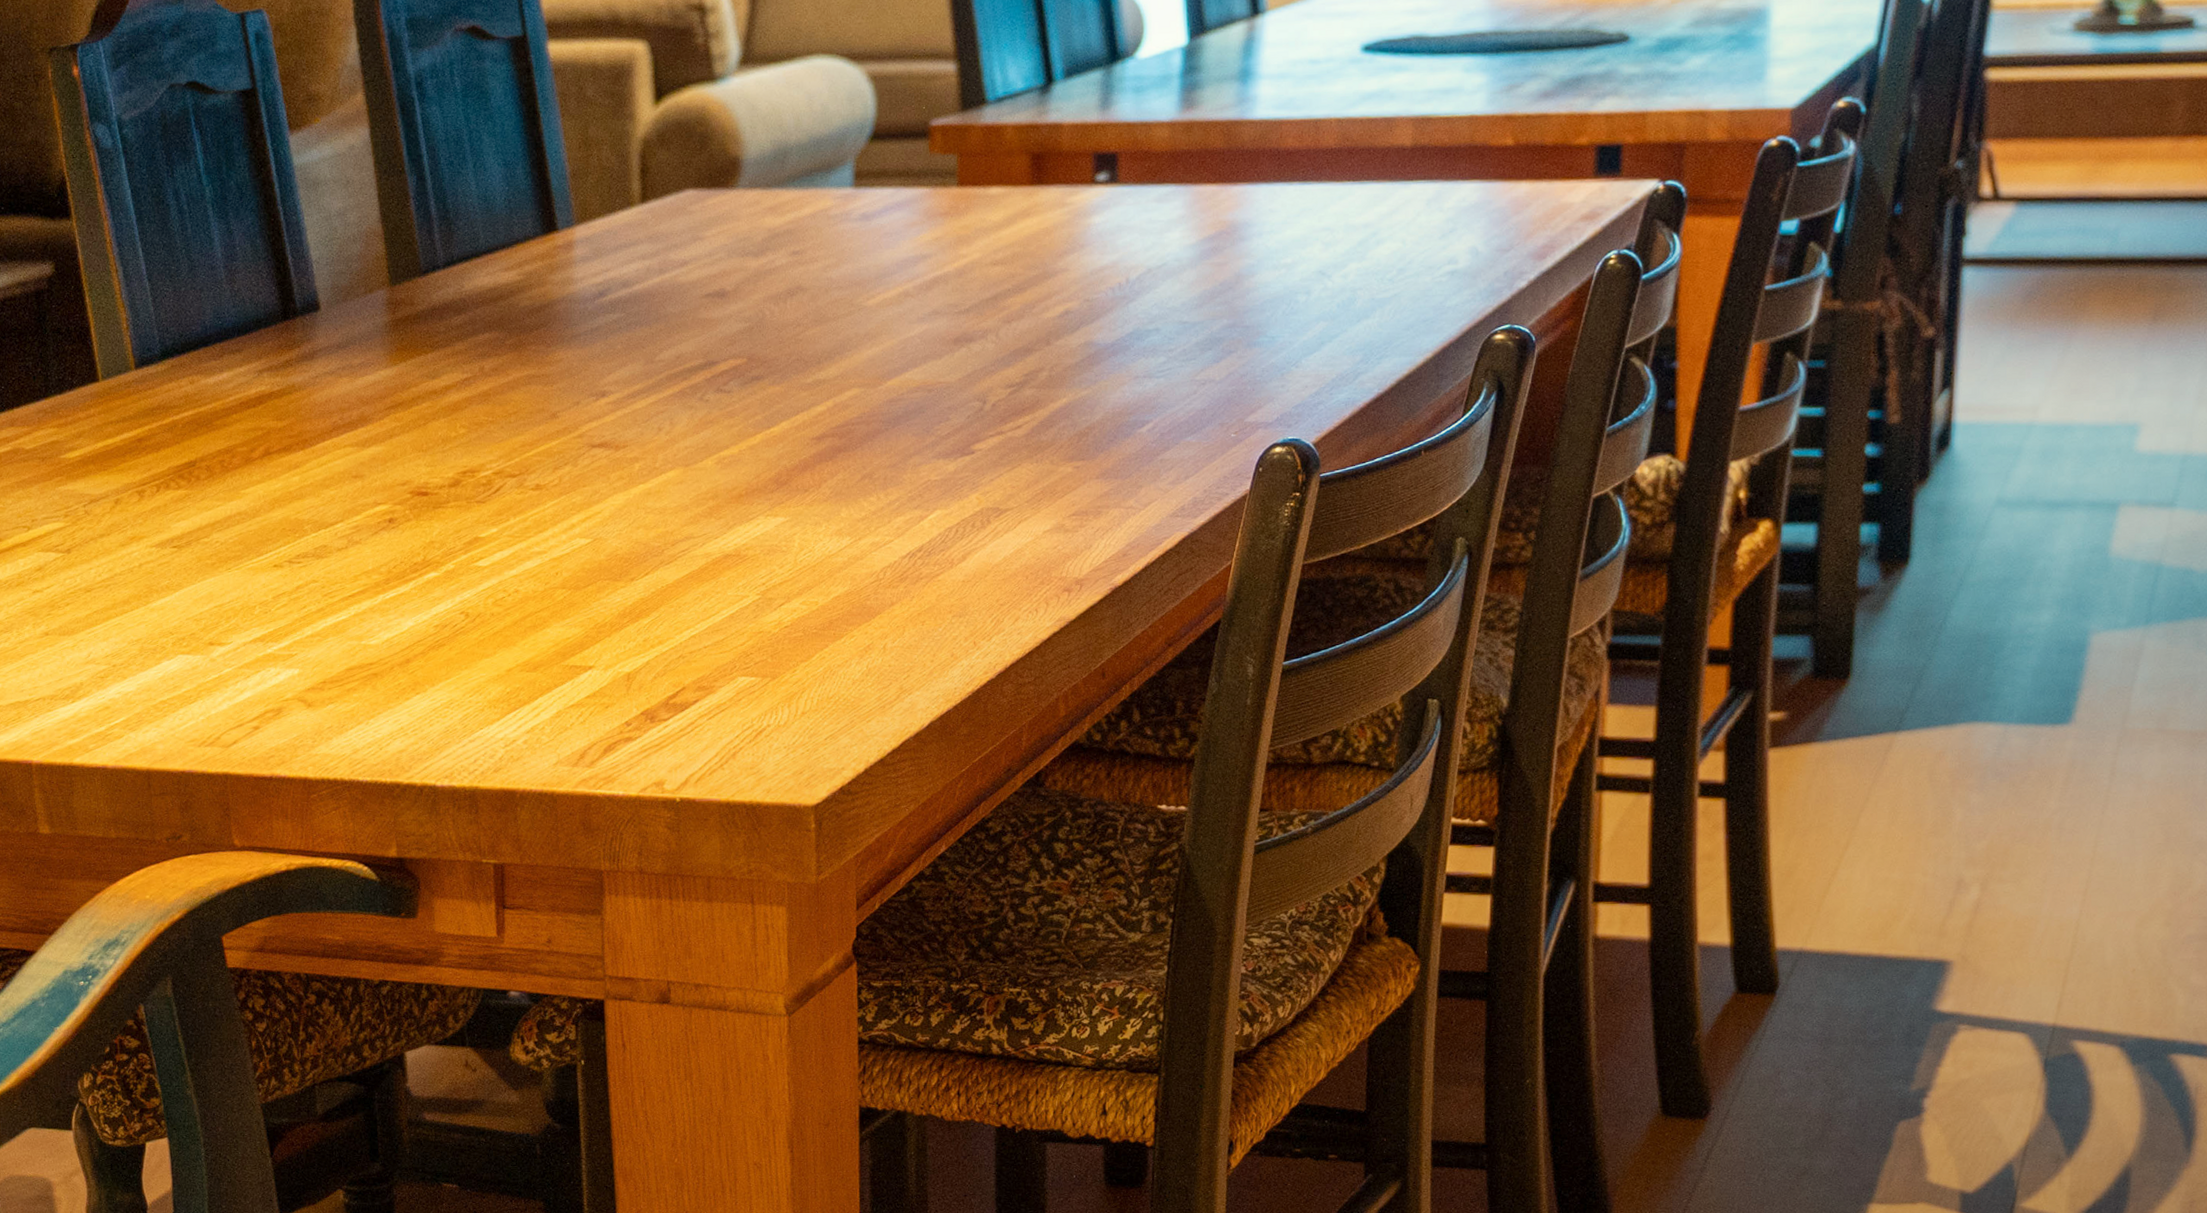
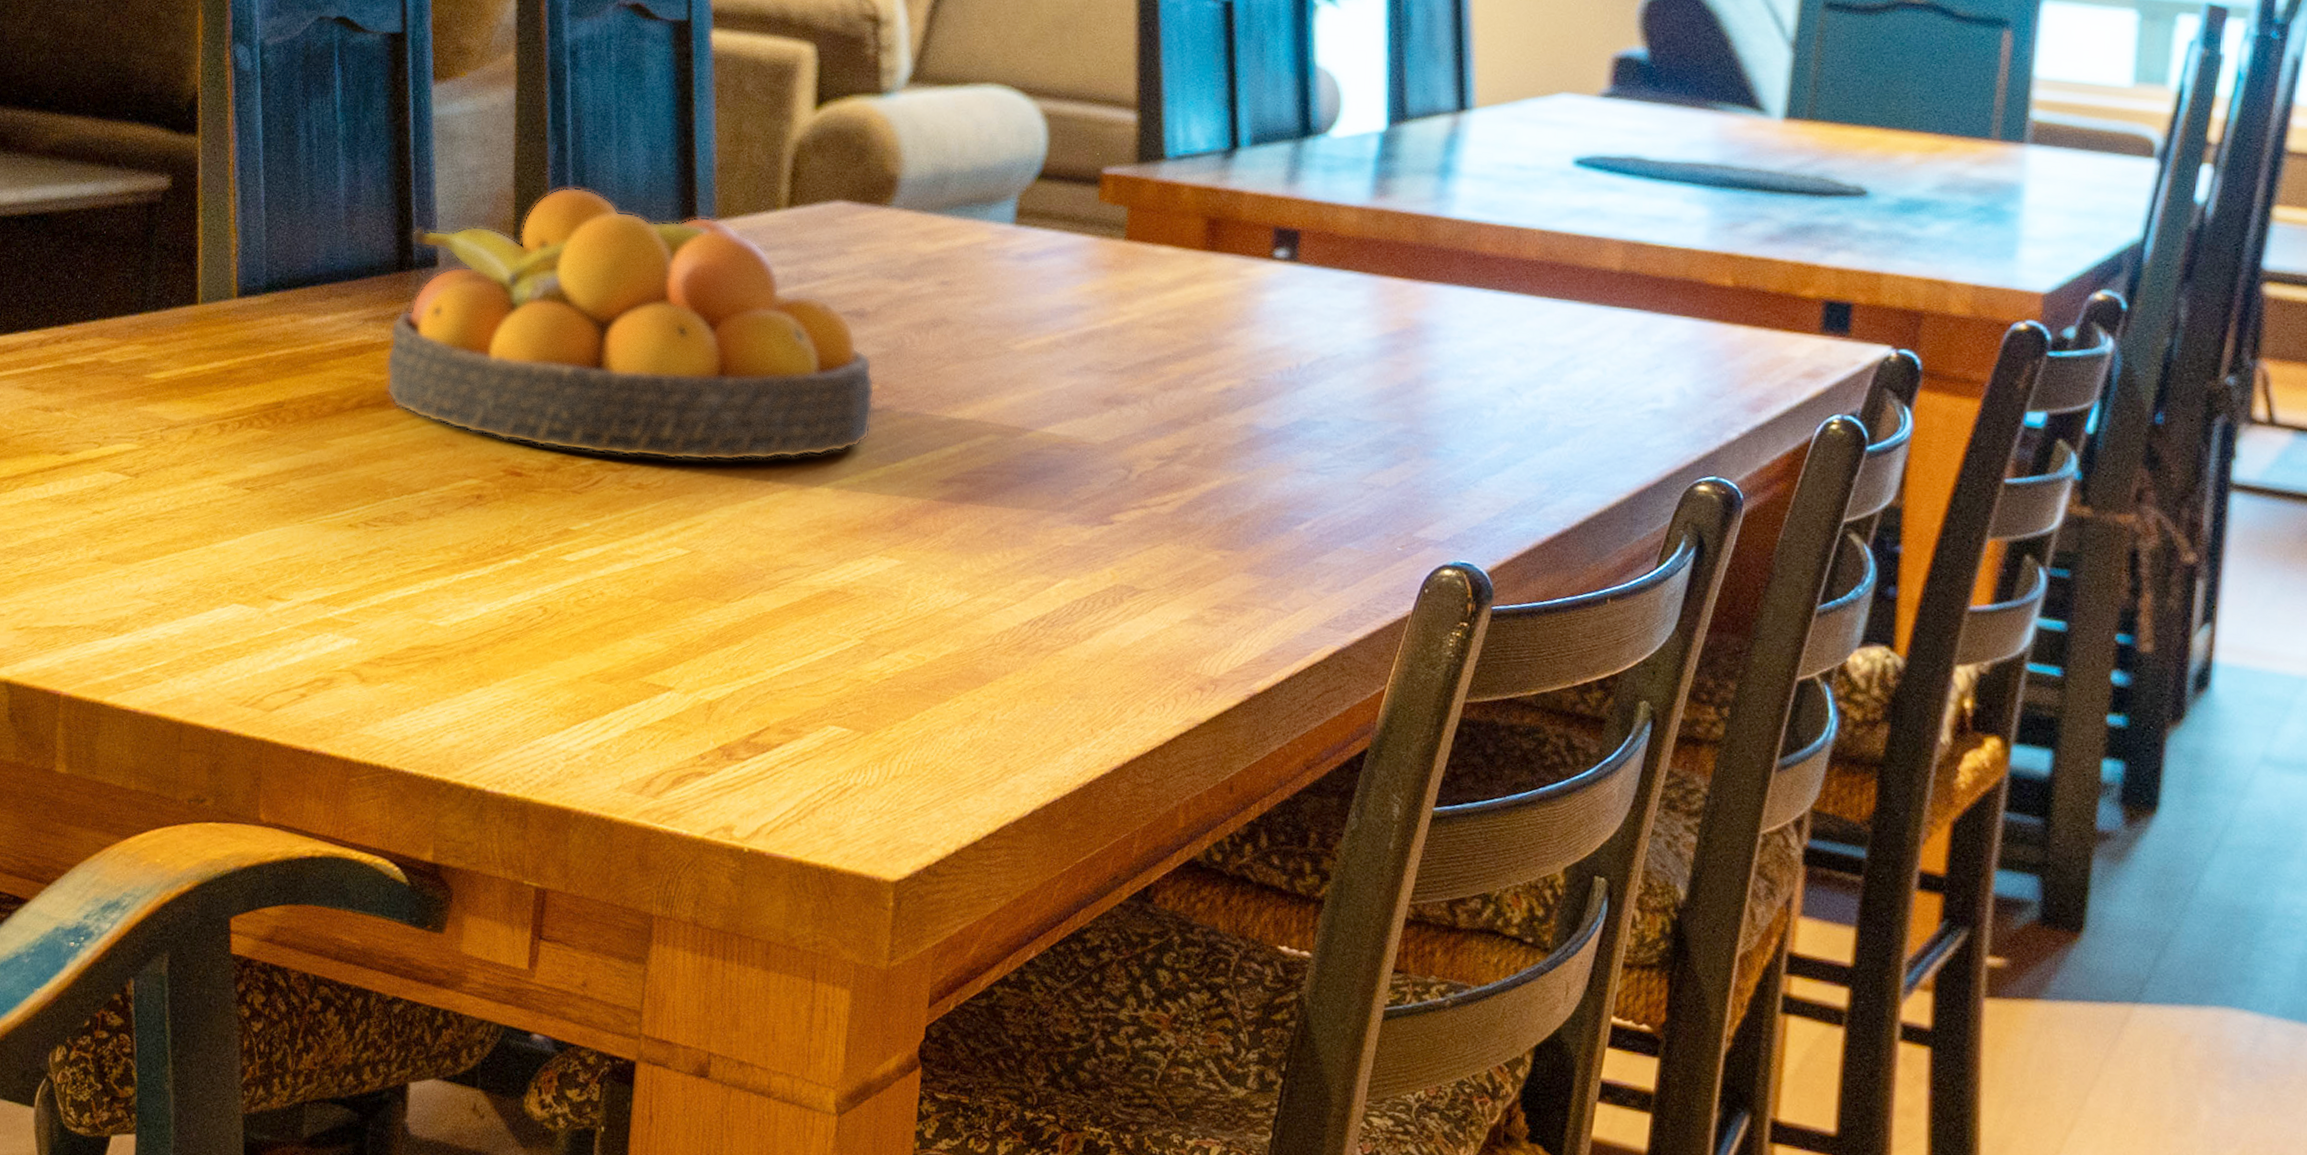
fruit bowl: none [285,214,745,465] -> present [386,187,875,461]

